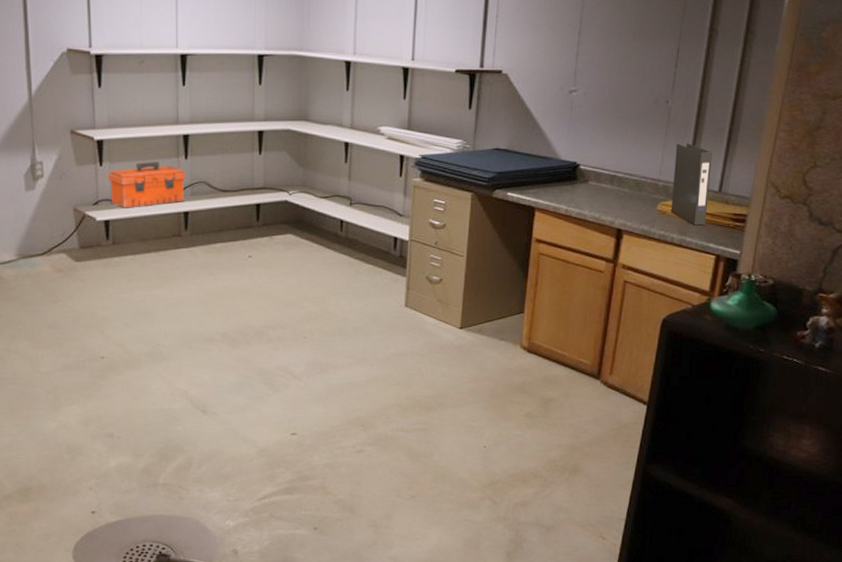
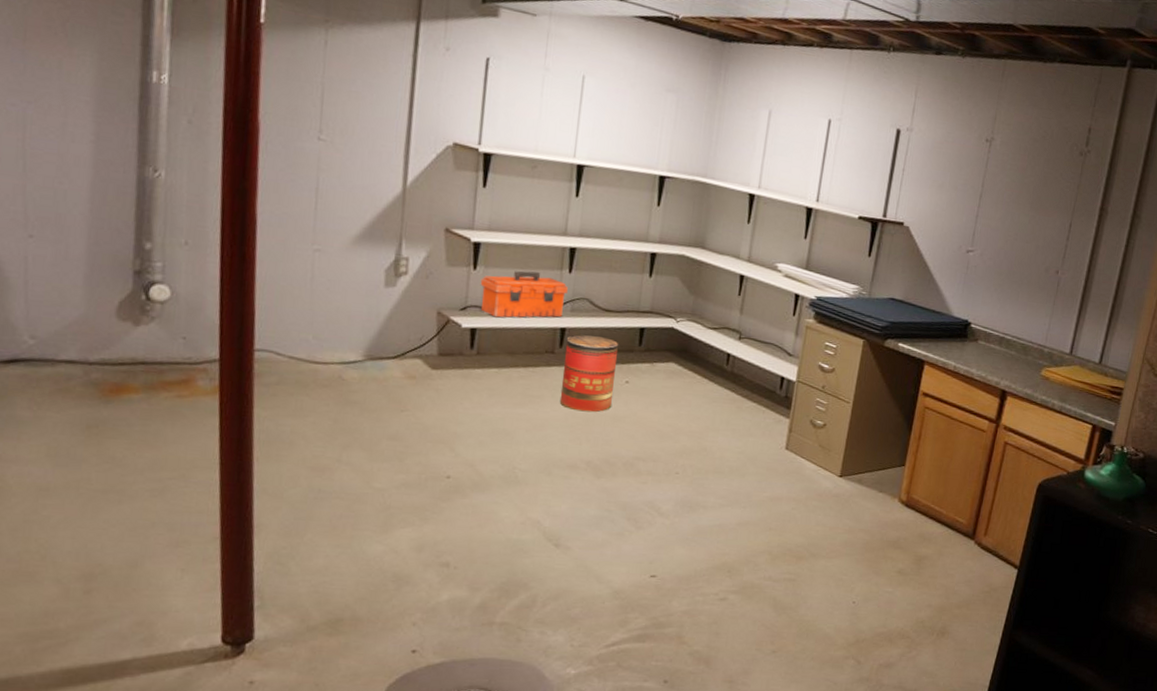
storage container: none [190,215,239,288] -> present [559,334,619,412]
binder: present [670,143,713,226] -> none [1053,313,1096,395]

